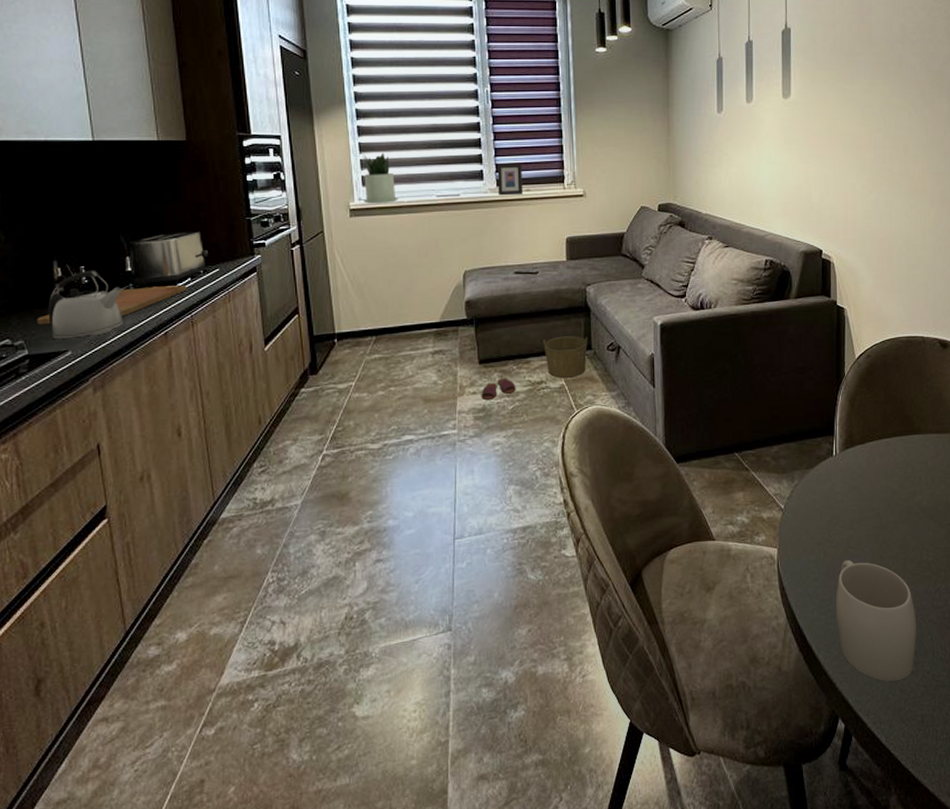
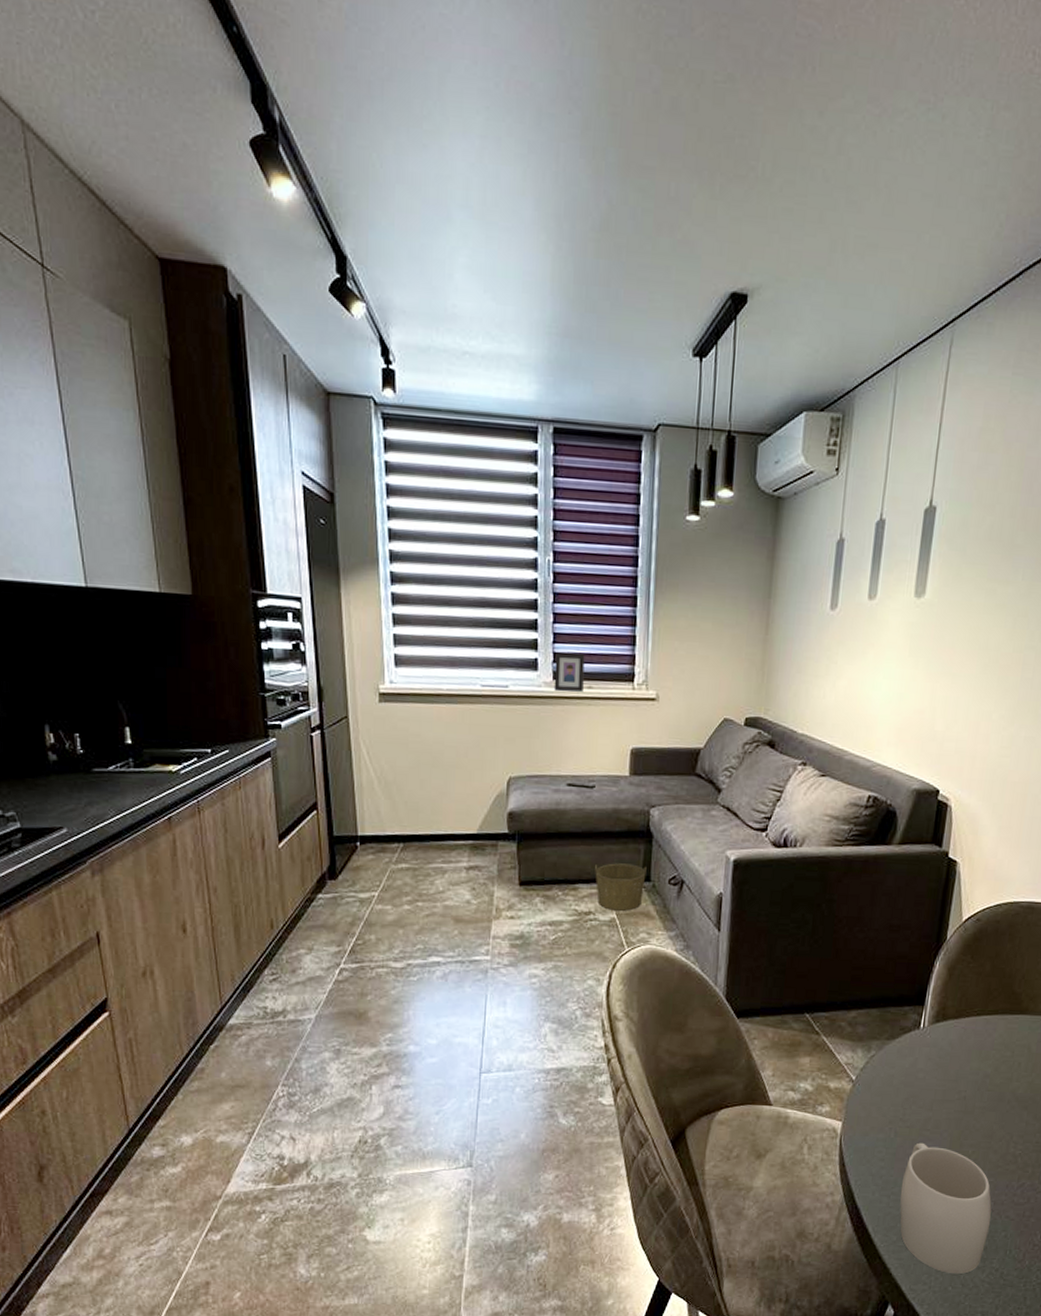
cutting board: present [37,284,187,325] -> none [29,763,192,797]
kettle: present [48,270,124,339] -> none [40,739,124,814]
toaster: present [127,230,209,284] -> none [126,702,218,761]
planter: present [362,153,398,204] -> none [395,628,436,690]
slippers: present [481,378,516,400] -> none [519,904,560,926]

